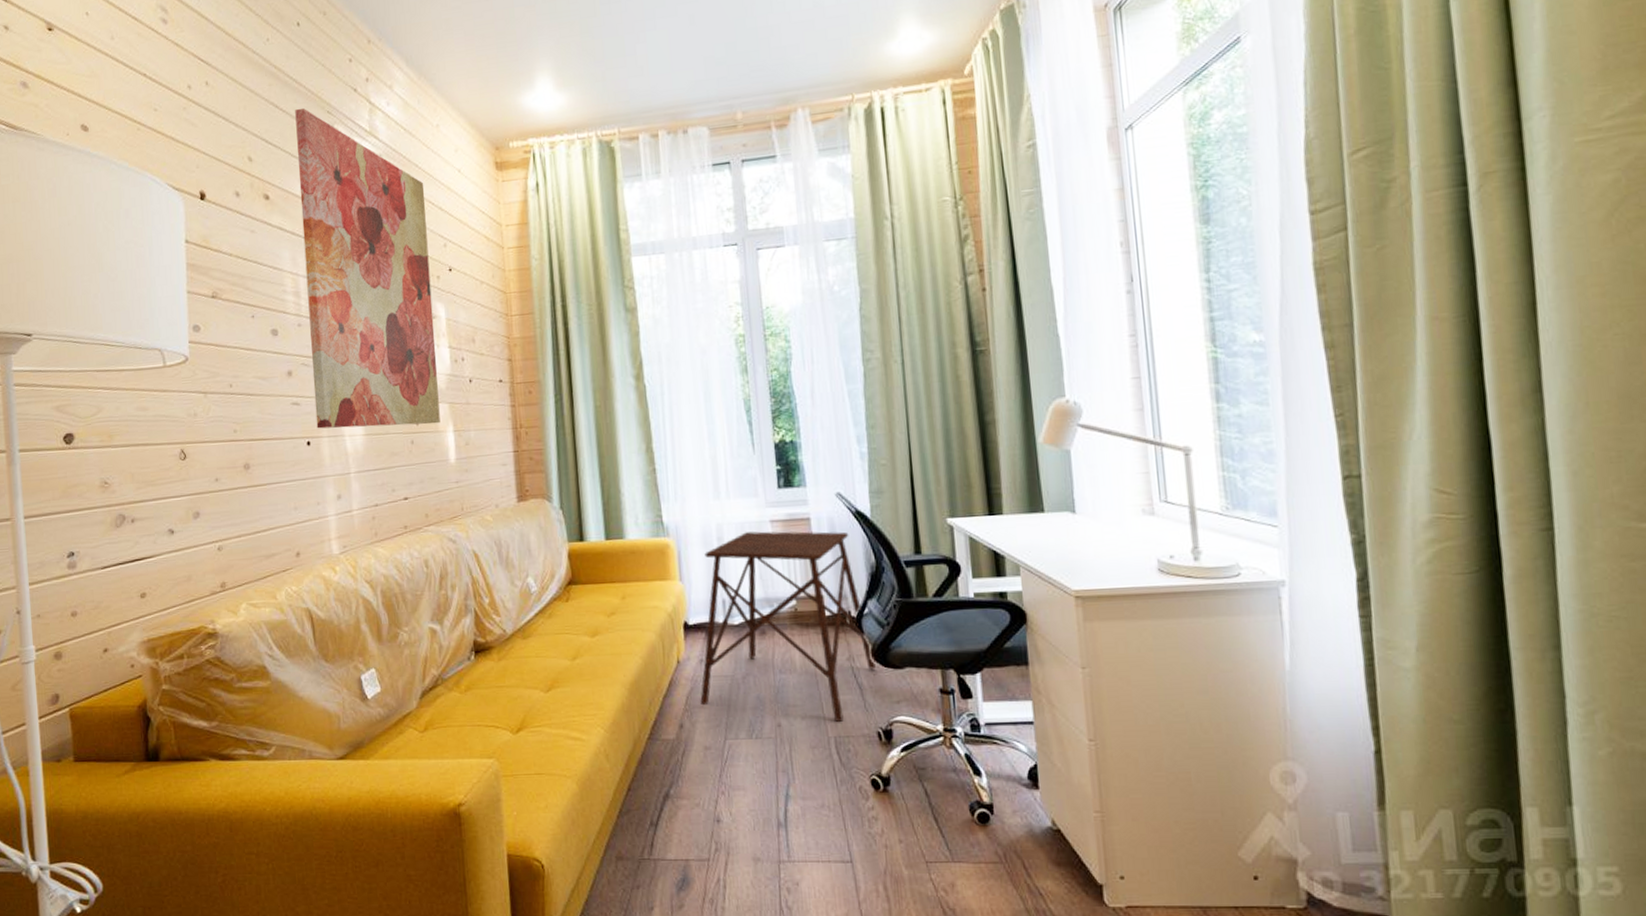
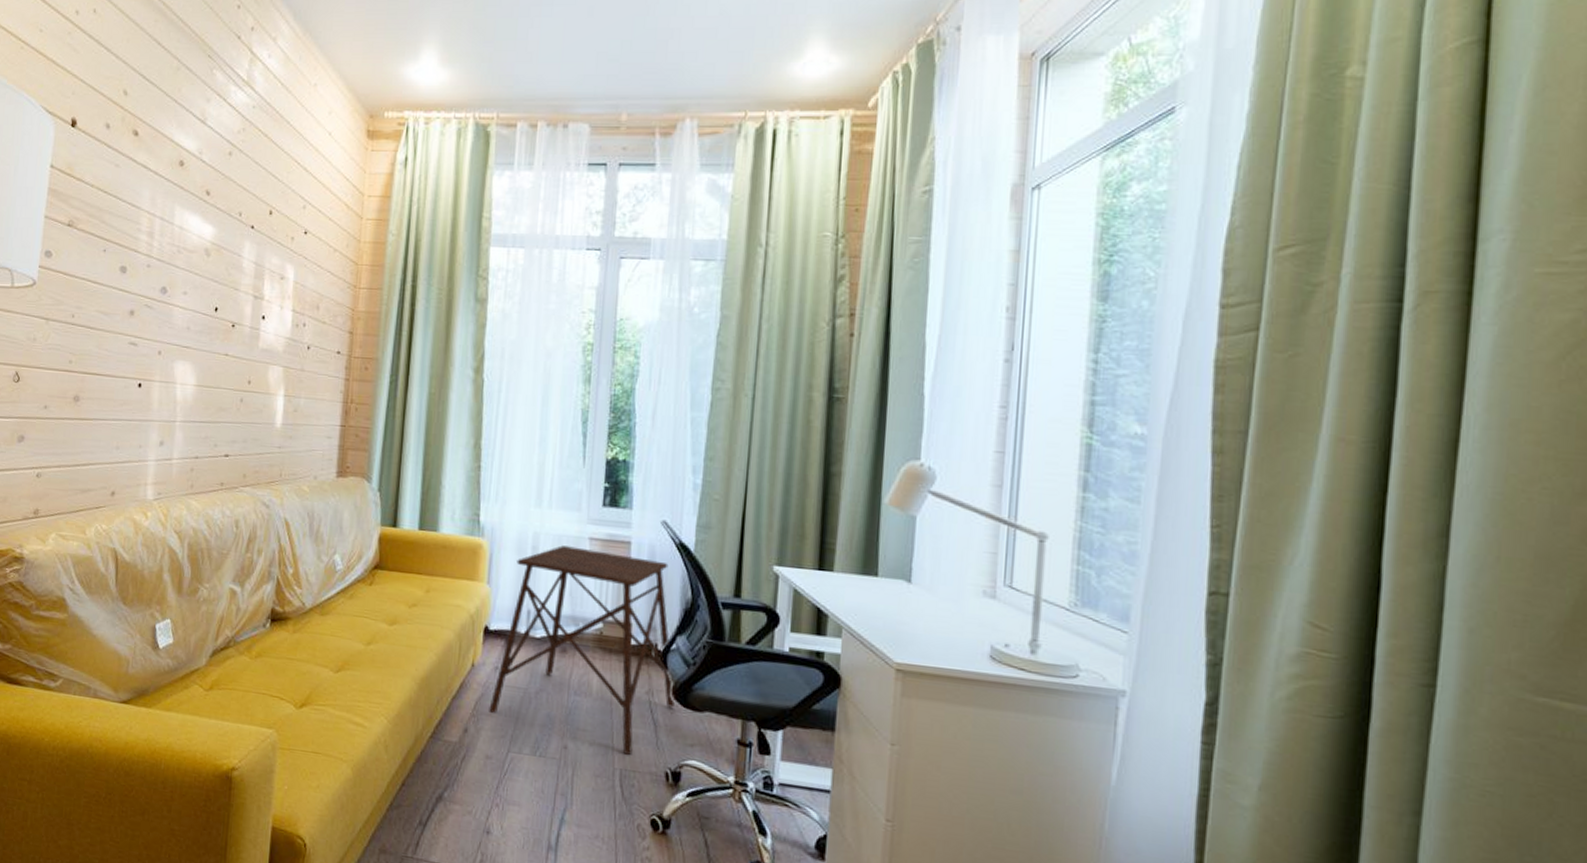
wall art: present [295,107,441,429] -> none [150,48,293,386]

